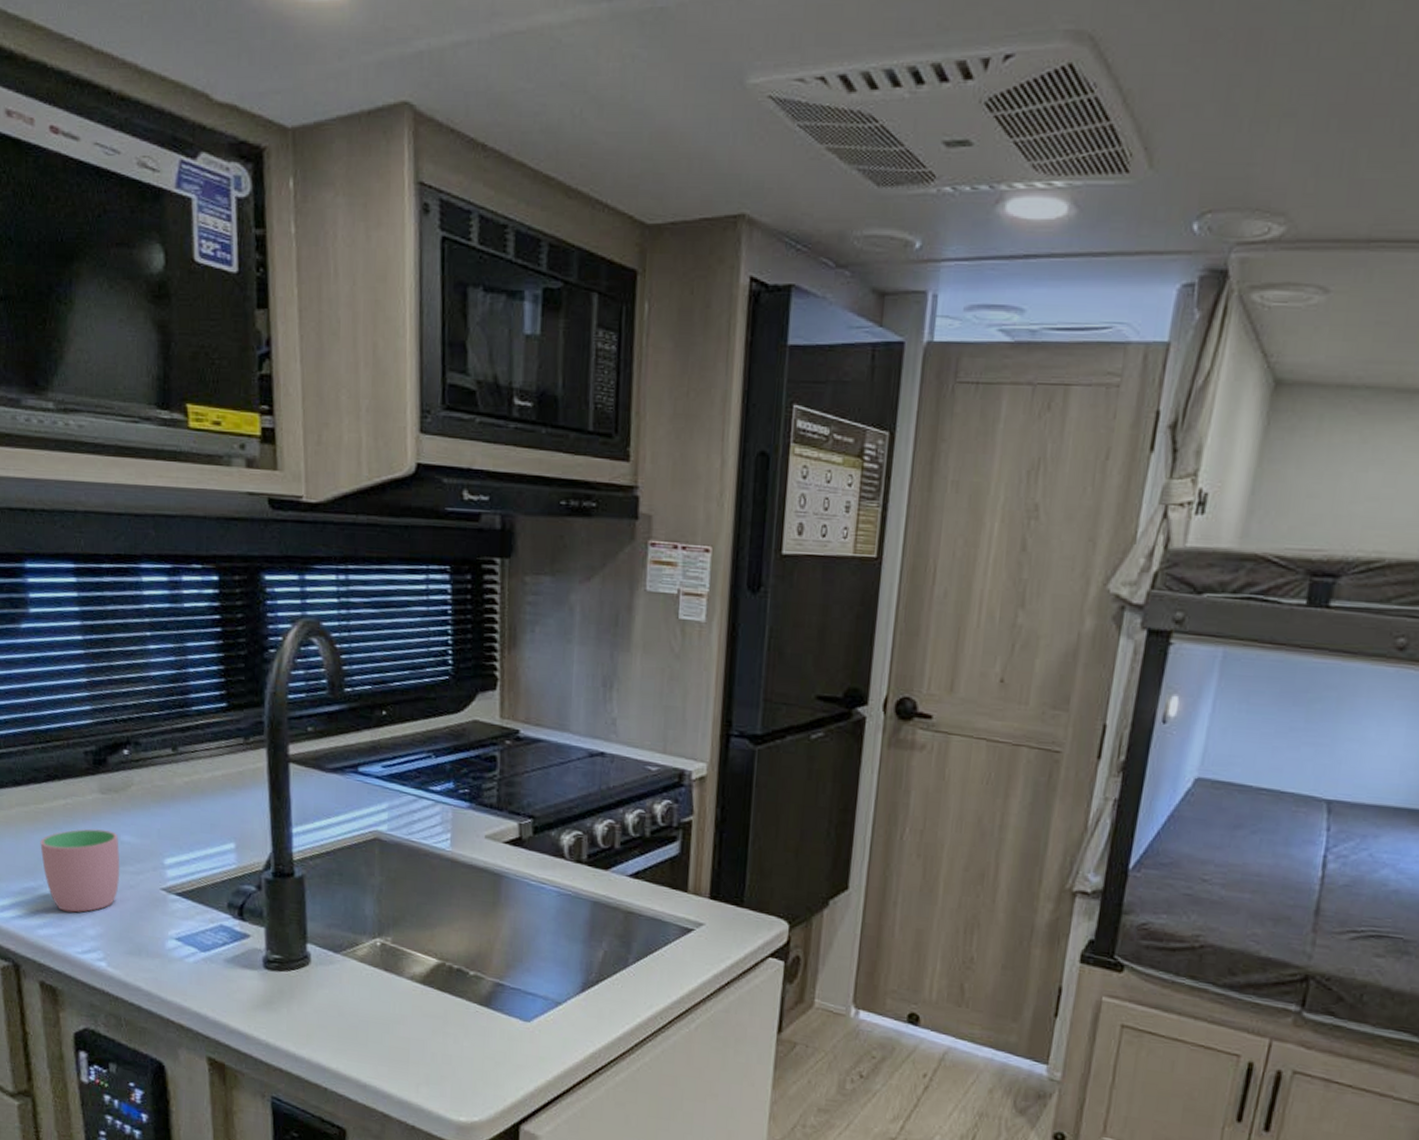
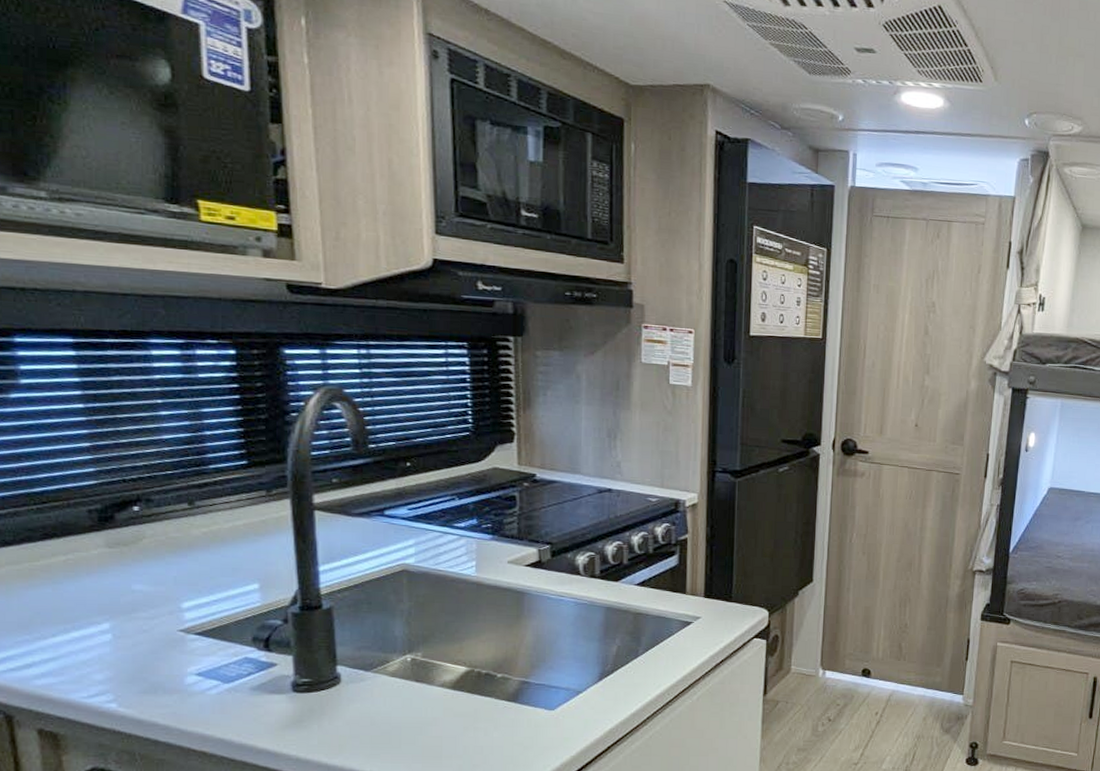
cup: present [40,828,119,913] -> none [36,581,130,660]

